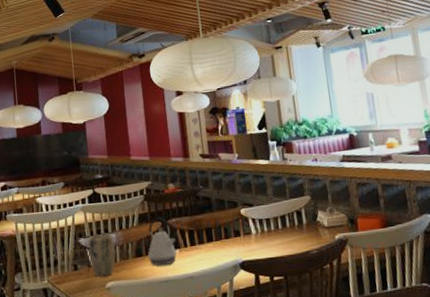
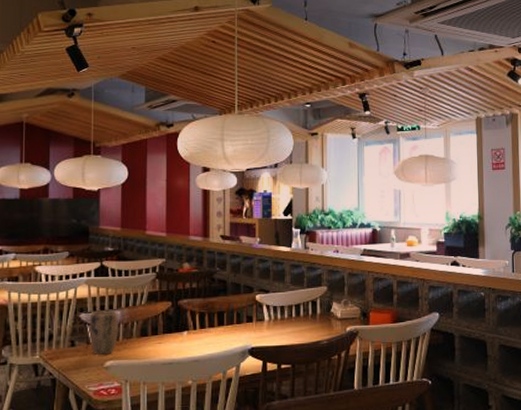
kettle: present [147,217,177,266] -> none [153,296,185,347]

